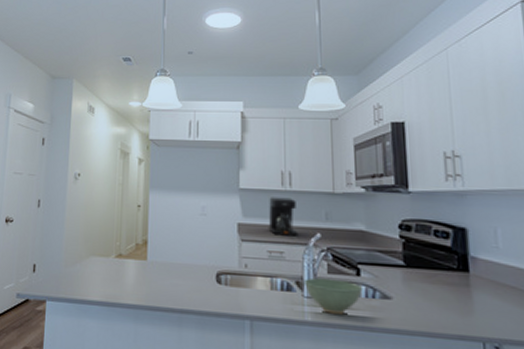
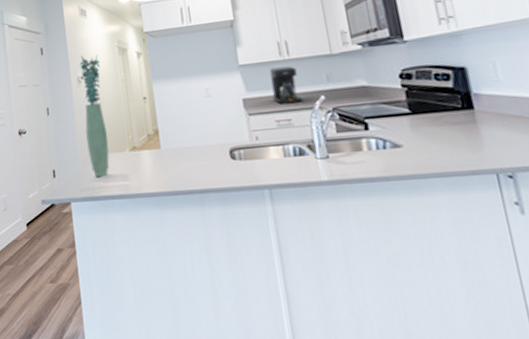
vase: none [72,153,99,280] -> present [79,55,110,178]
bowl: present [304,277,362,315] -> none [315,137,373,170]

